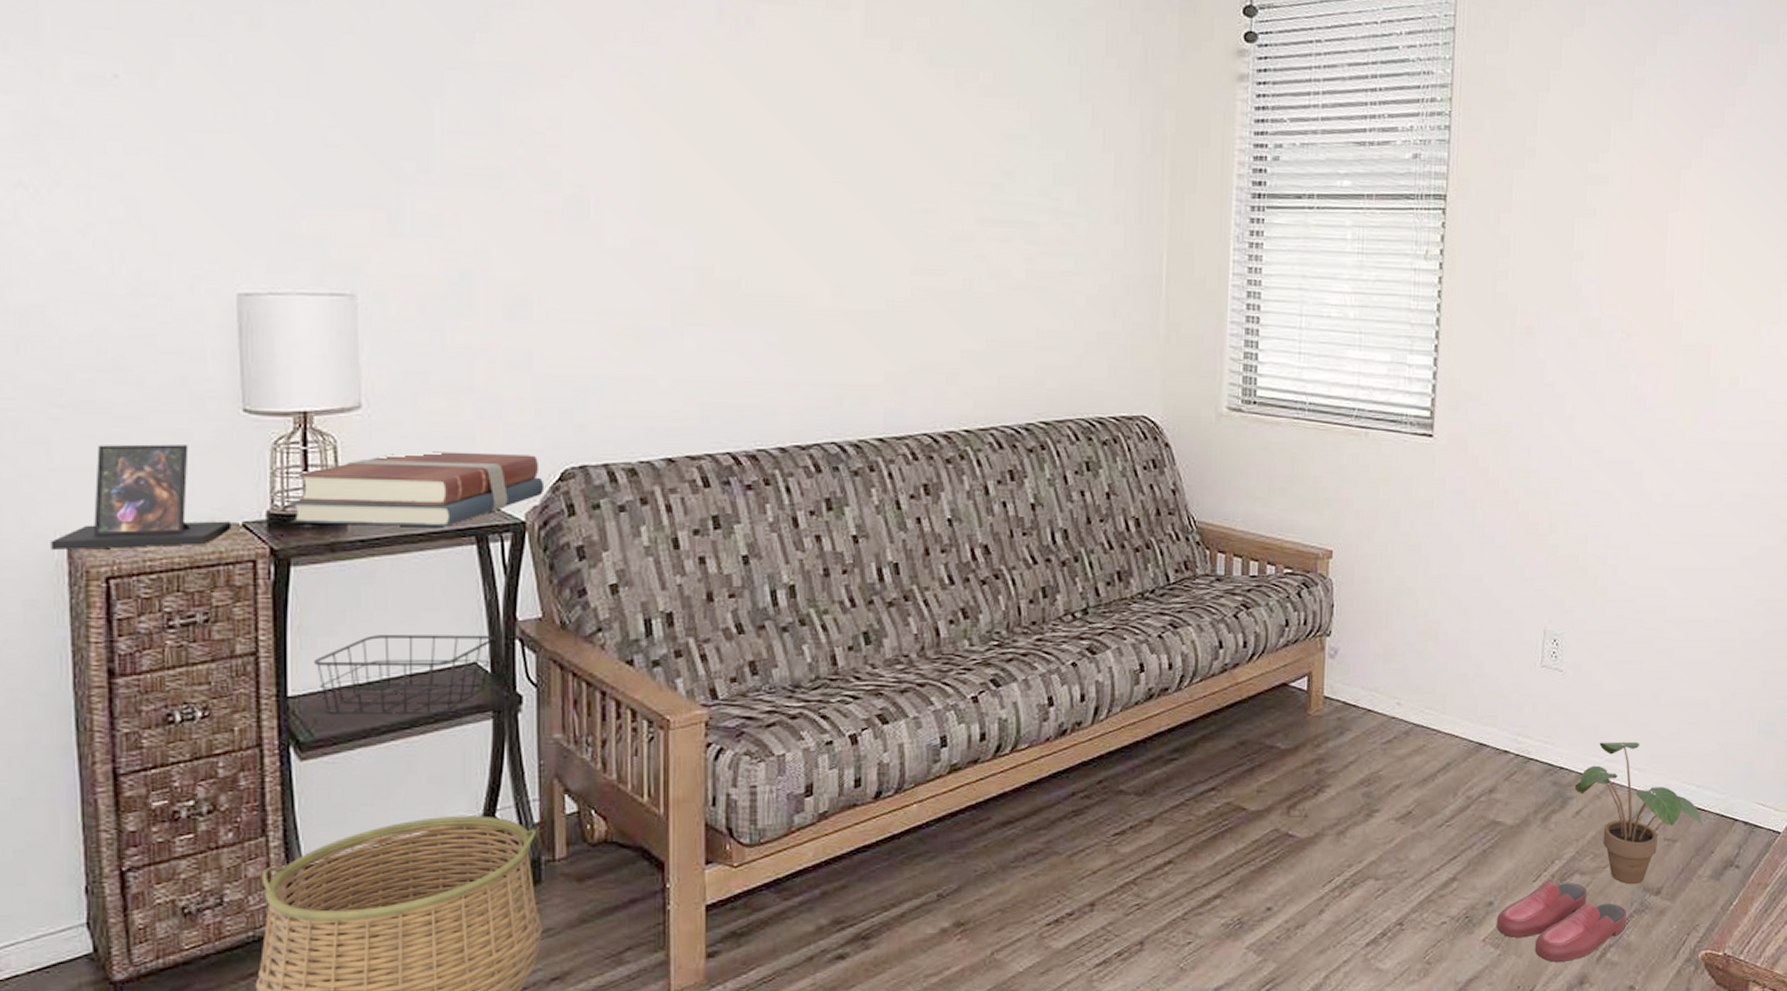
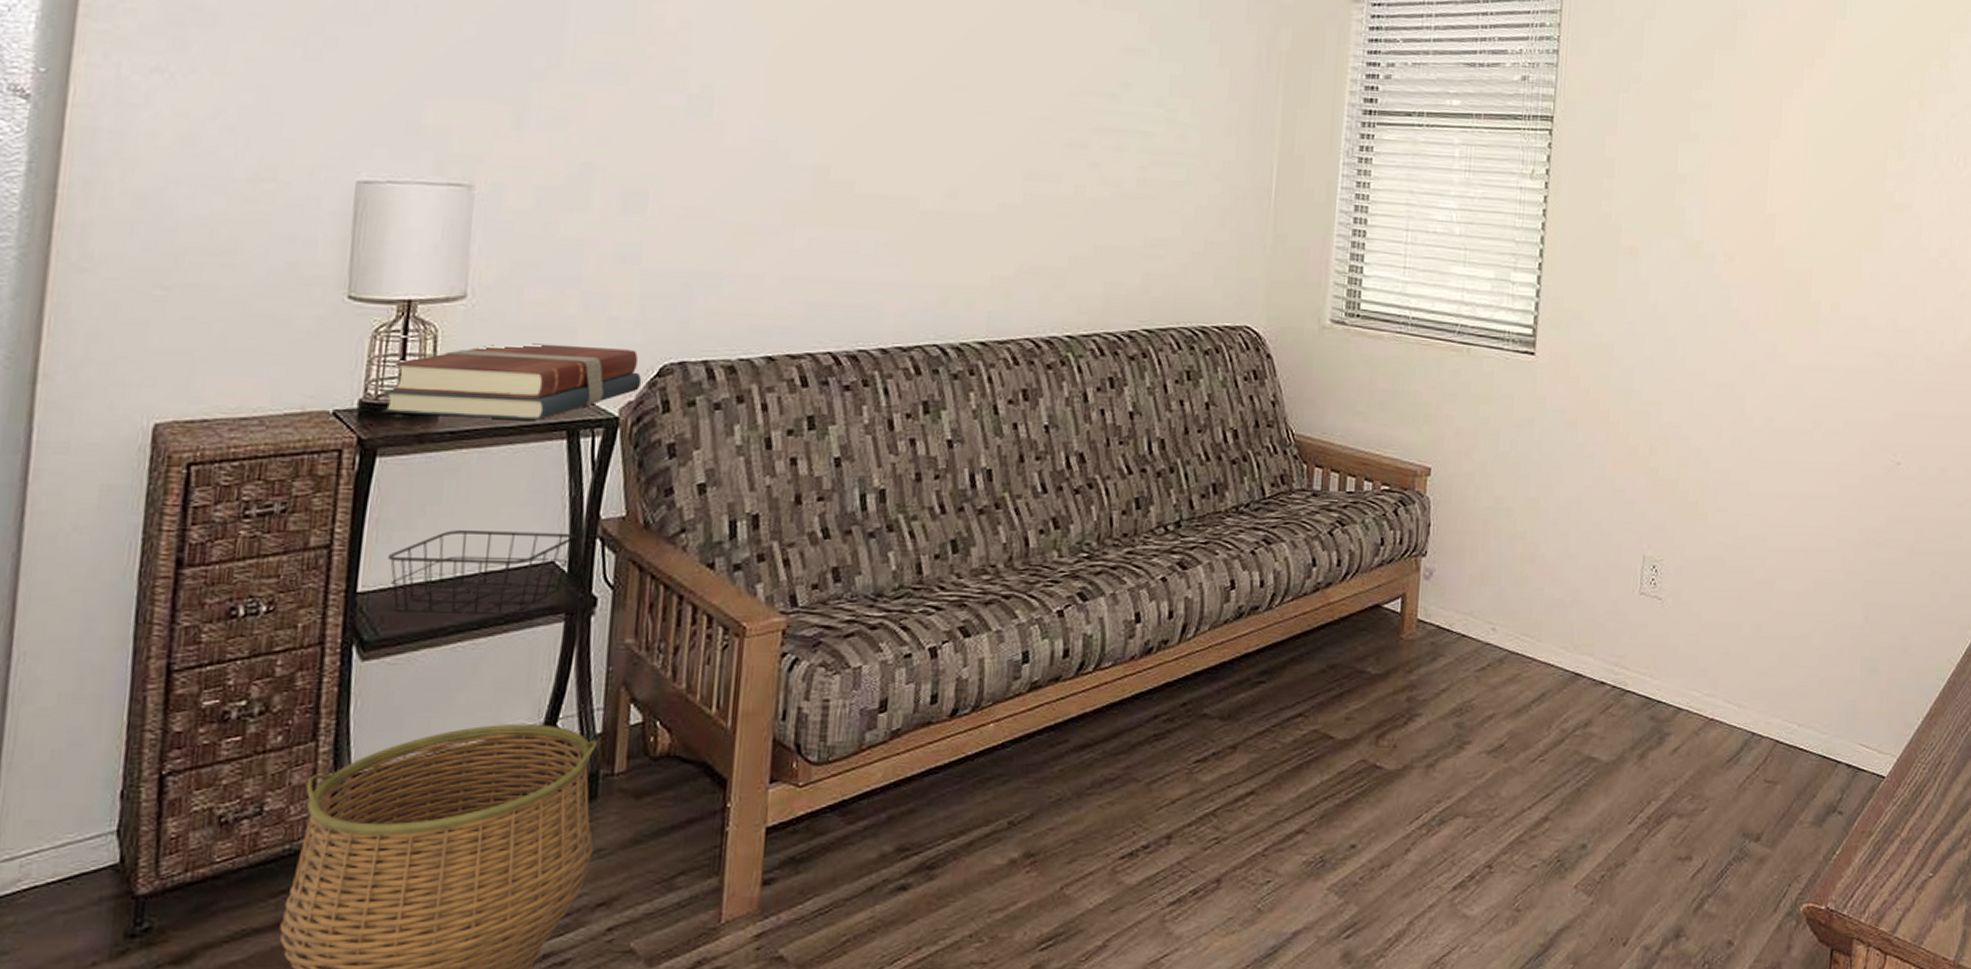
photo frame: present [51,444,232,551] -> none [136,328,322,435]
slippers: present [1497,881,1626,962] -> none [1590,823,1725,912]
potted plant: present [1574,741,1703,884] -> none [1672,675,1804,829]

